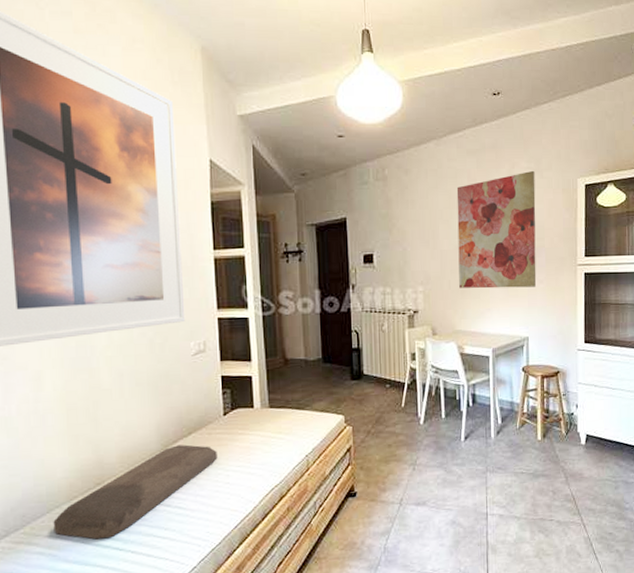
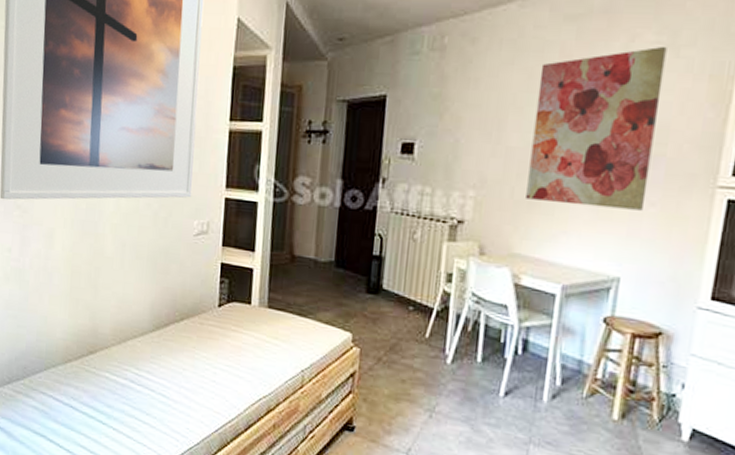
cushion: present [53,444,218,540] -> none [48,328,207,409]

